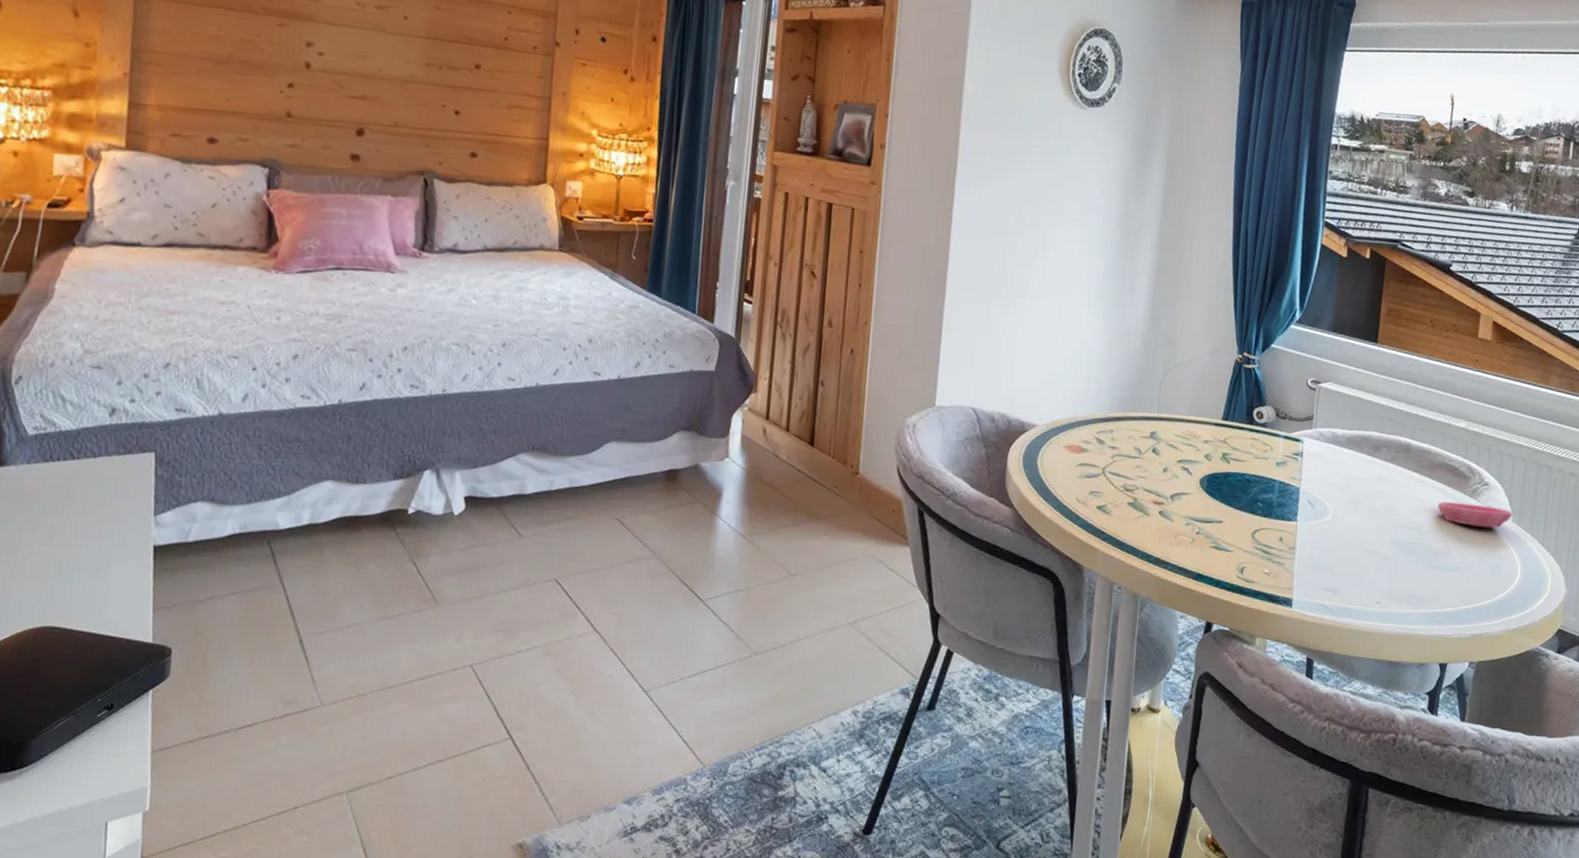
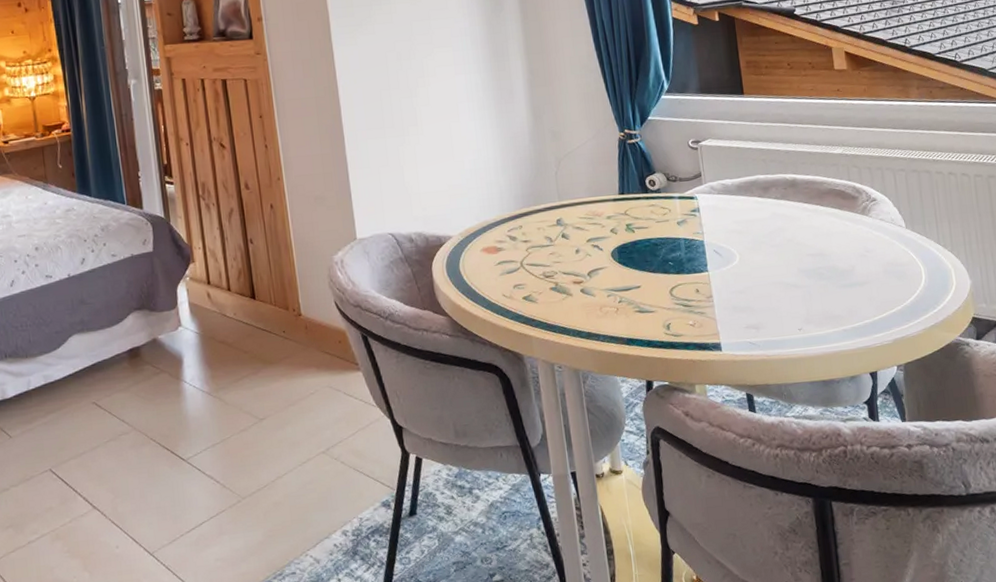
saucer: present [1437,501,1512,528] -> none [833,218,905,242]

